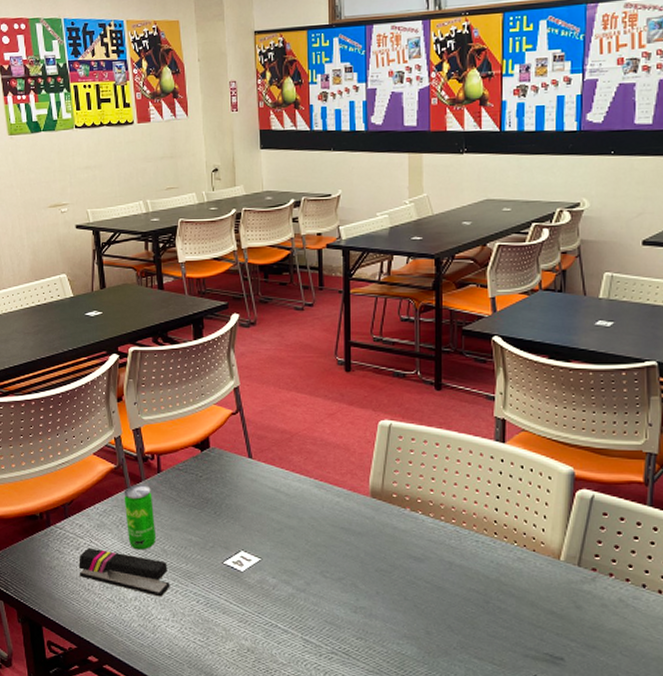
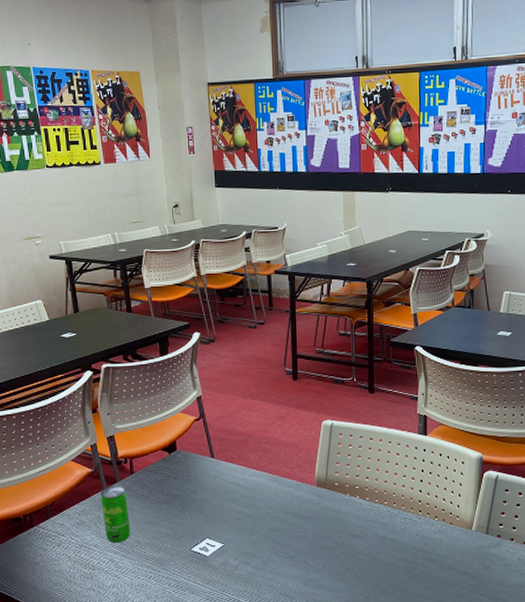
stapler: present [78,547,170,597] -> none [60,543,145,583]

